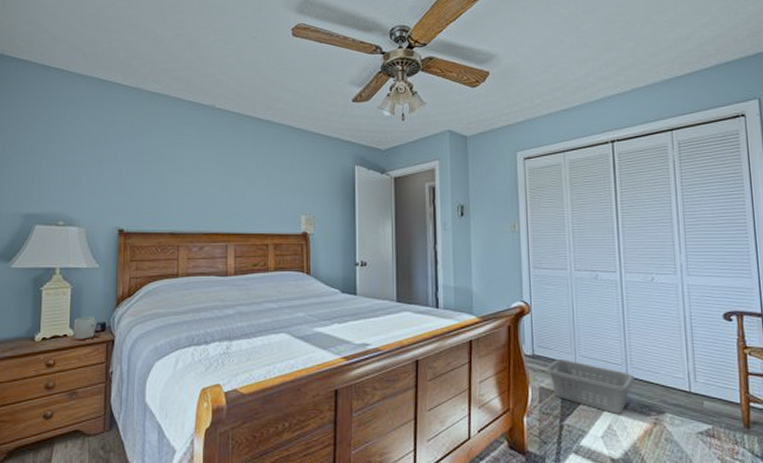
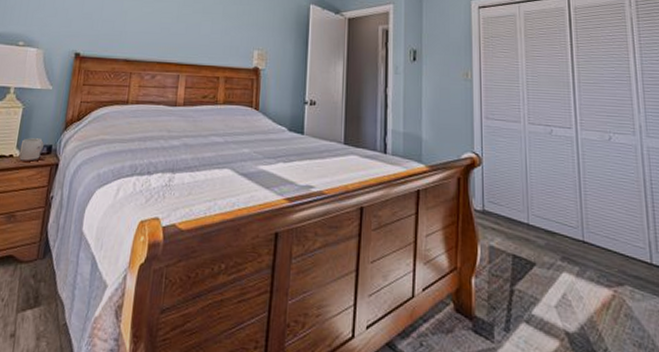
laundry basket: present [545,359,636,414] -> none [496,217,592,282]

